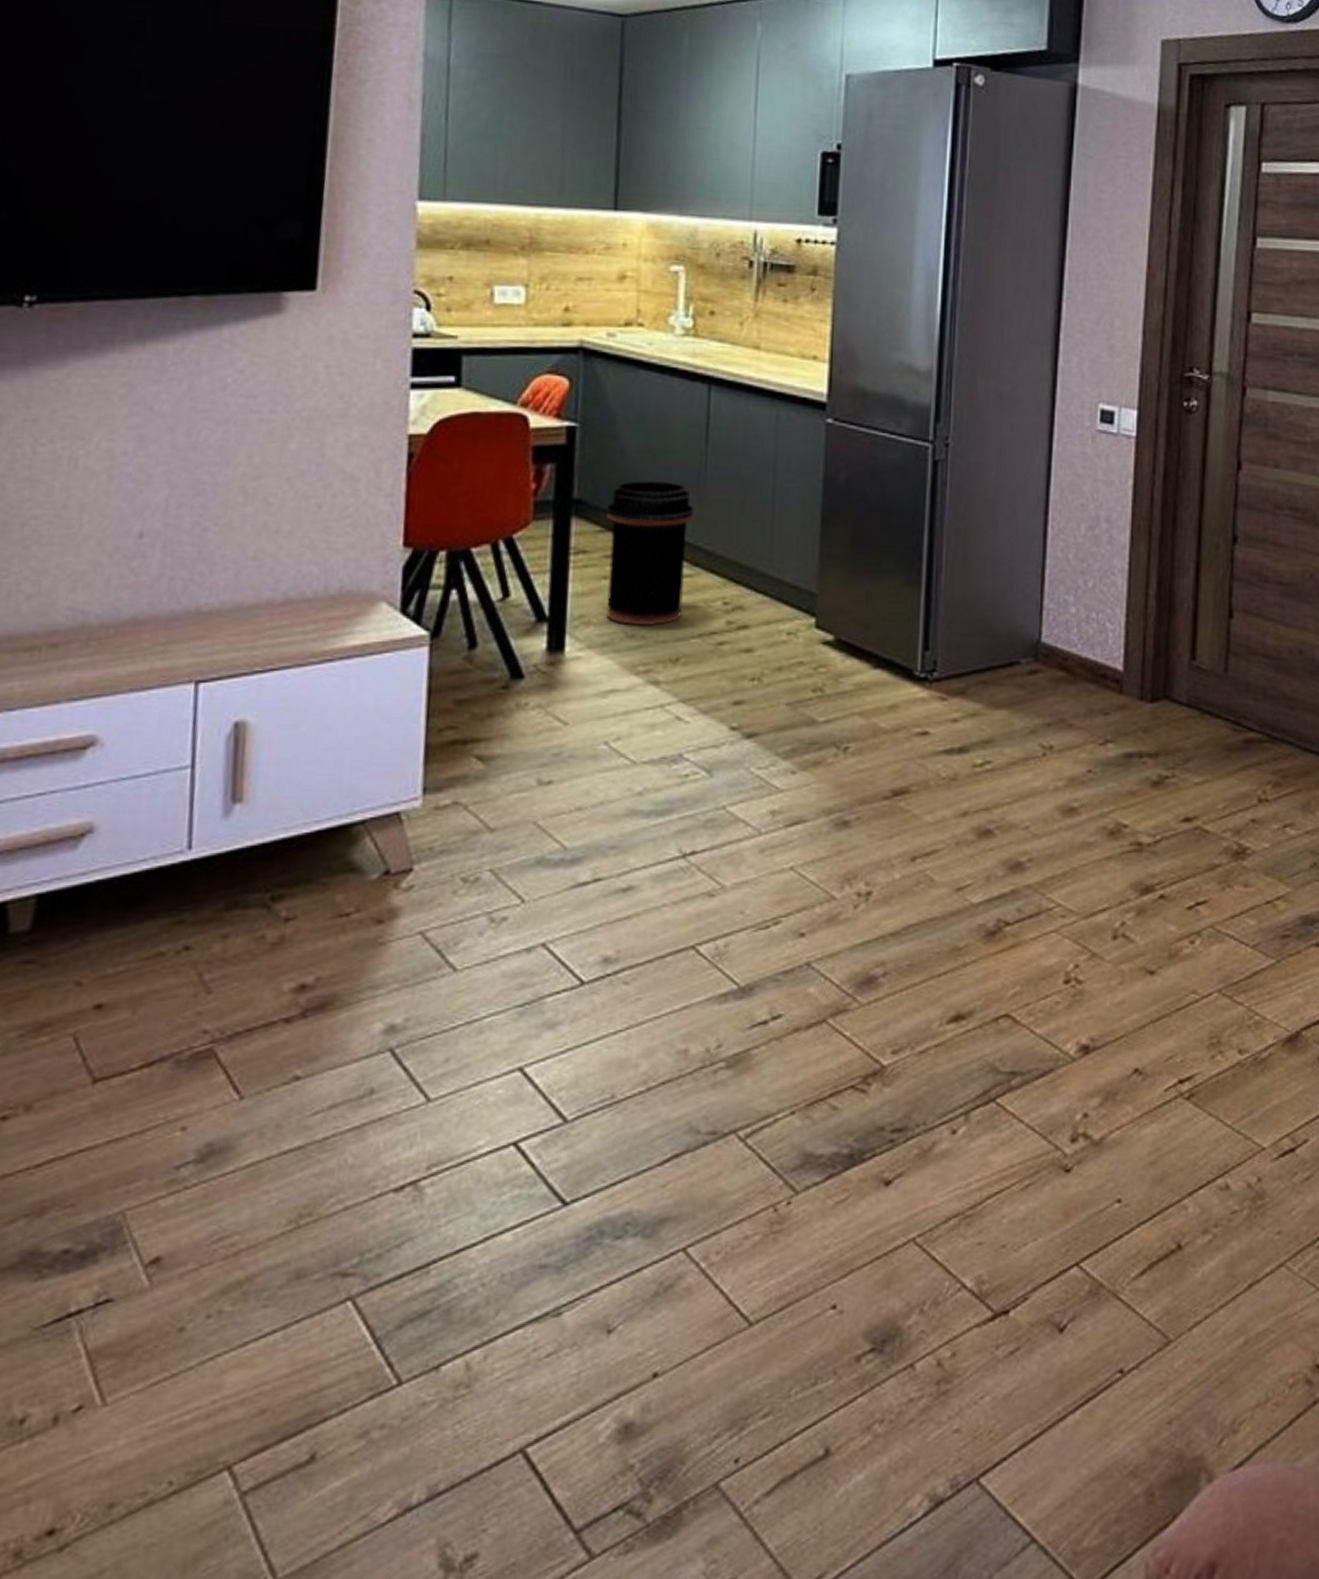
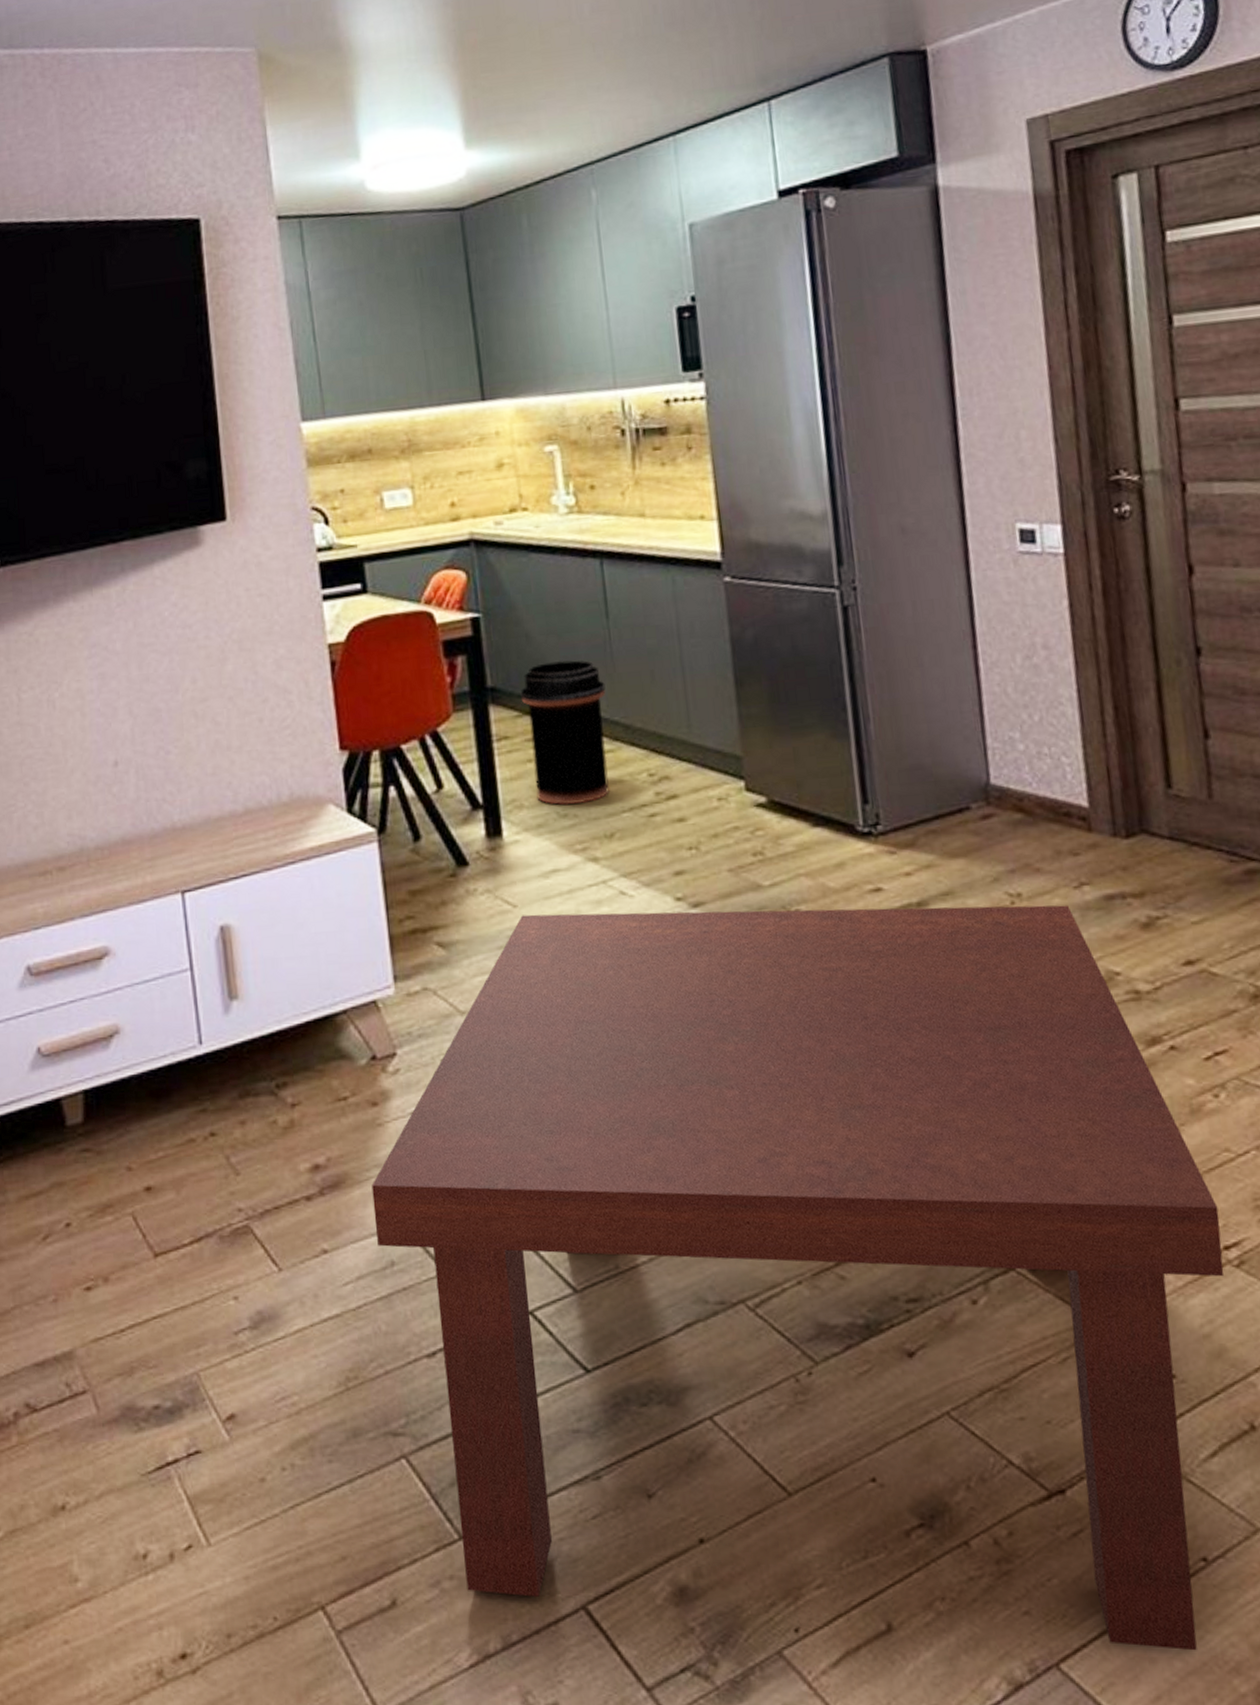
coffee table: none [358,733,1179,1458] -> present [371,904,1225,1651]

